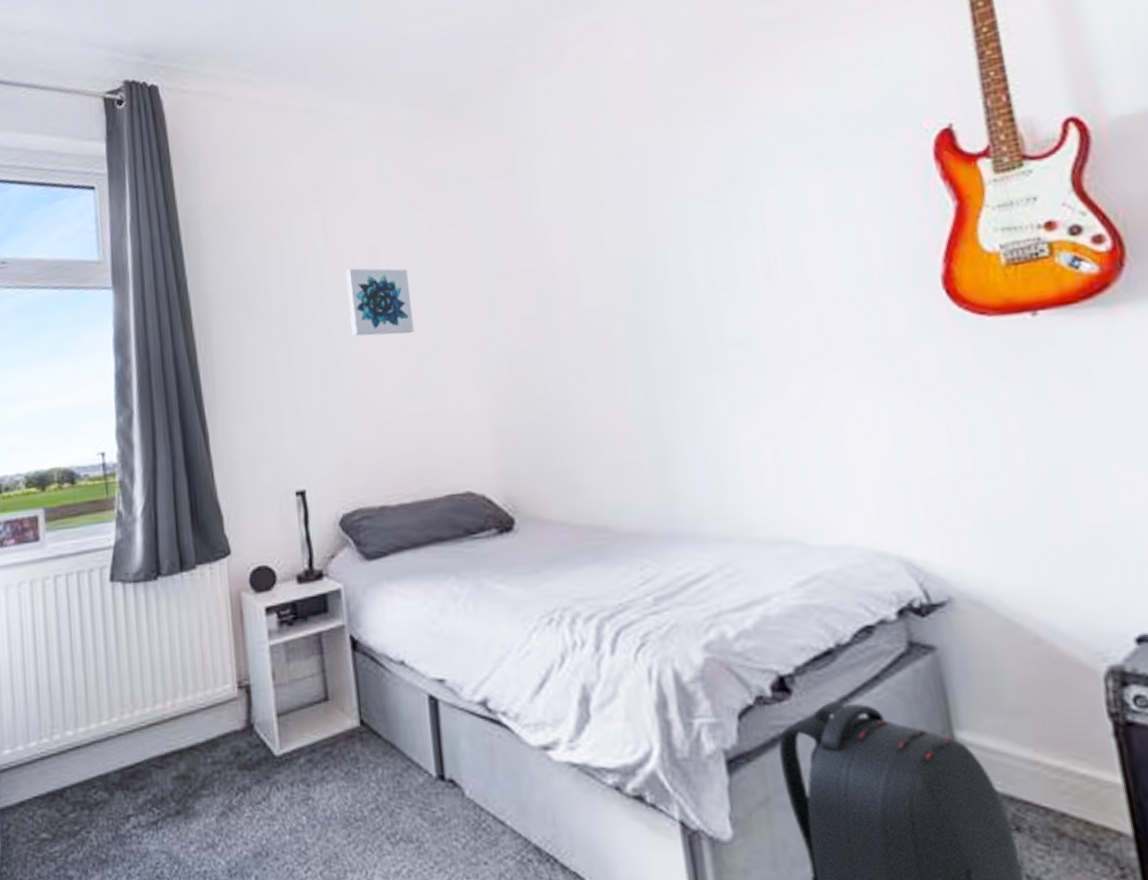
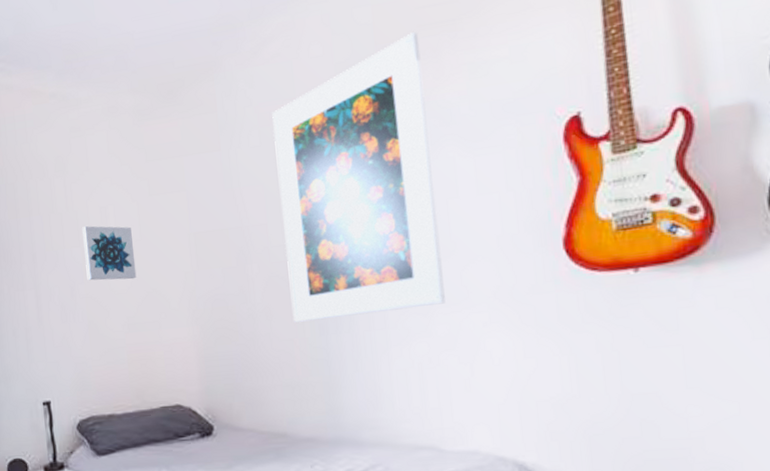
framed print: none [578,32,801,385] -> present [272,32,446,322]

